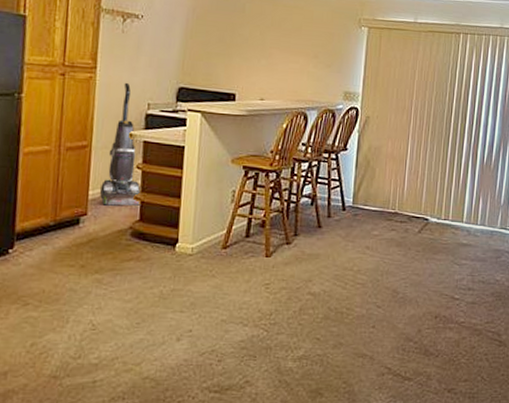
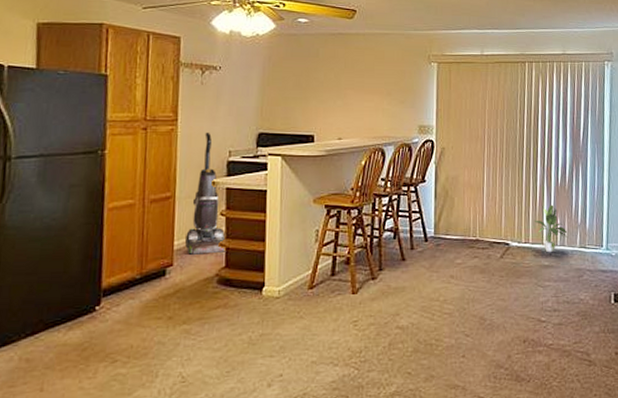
potted plant: none [456,183,489,232] -> present [534,205,568,253]

